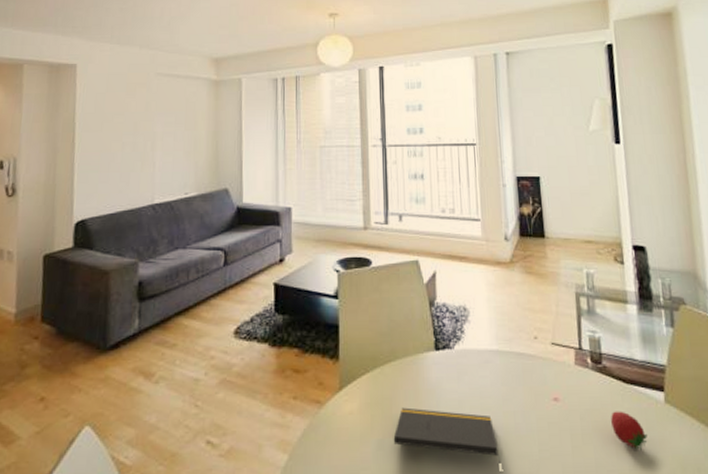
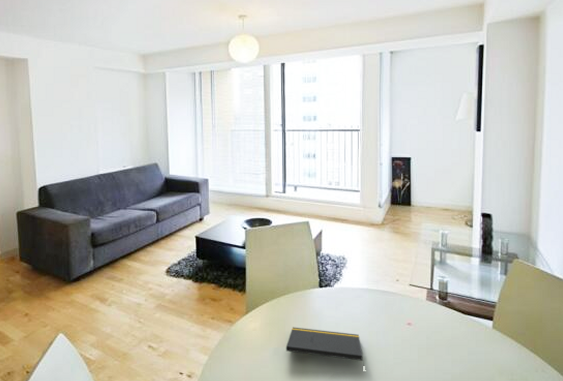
fruit: present [611,411,648,452] -> none [450,333,477,361]

